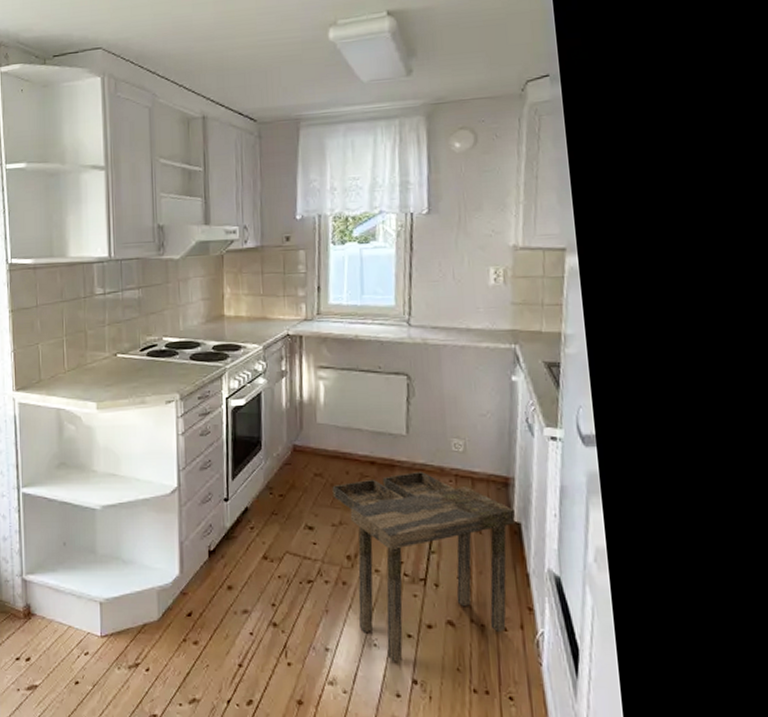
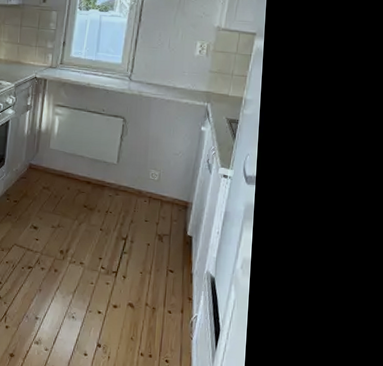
side table: present [332,471,515,662] -> none [55,191,189,331]

